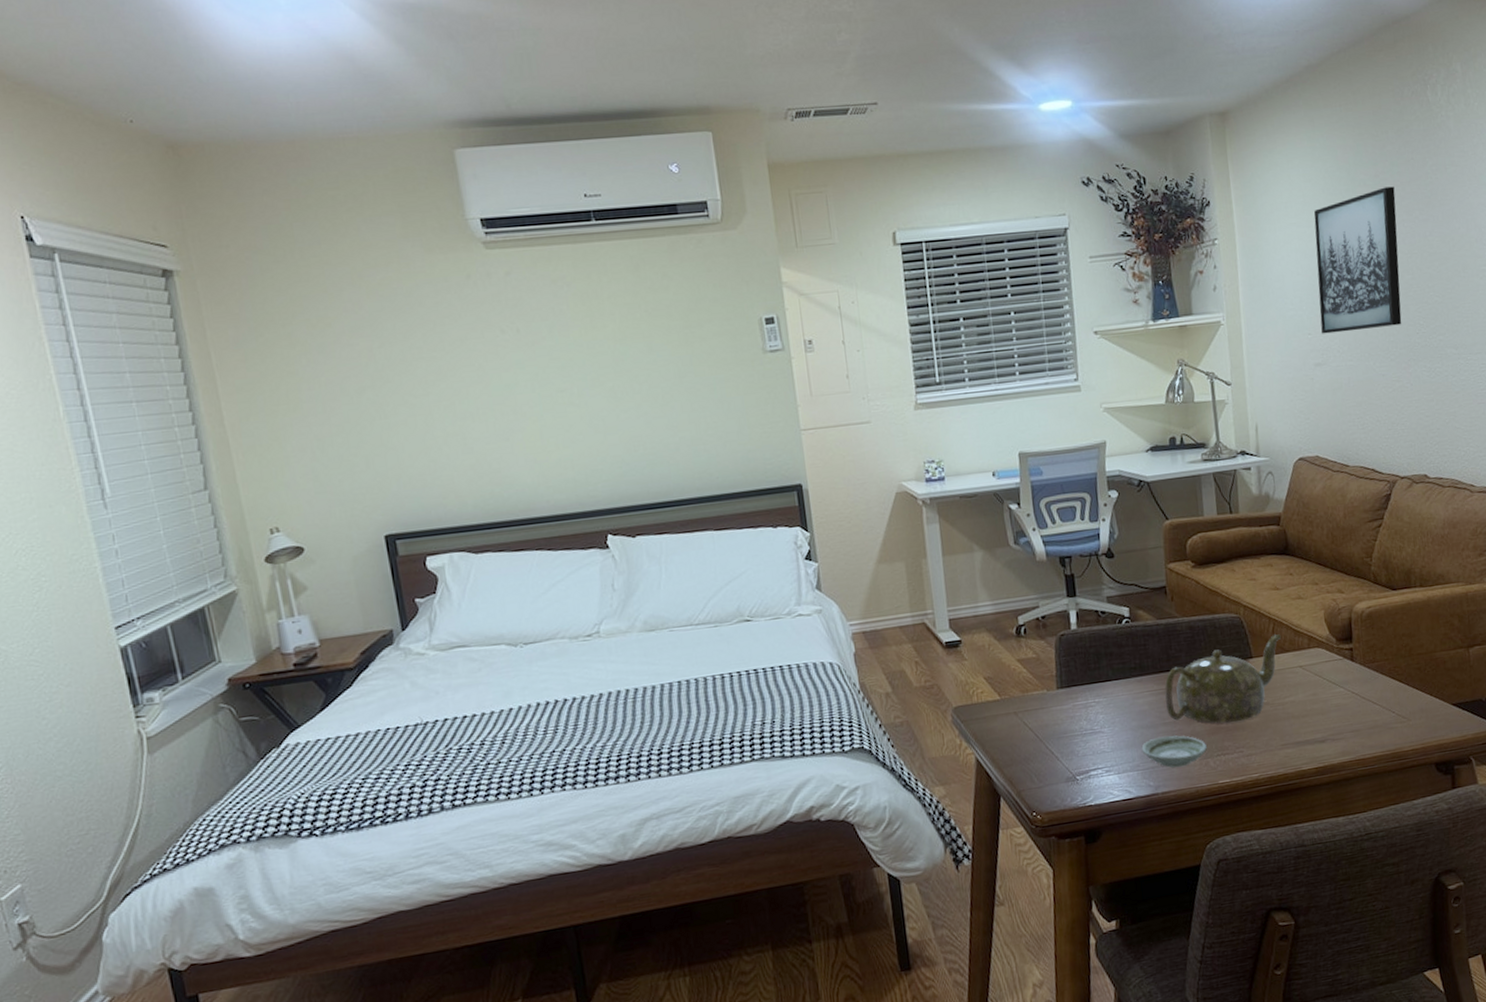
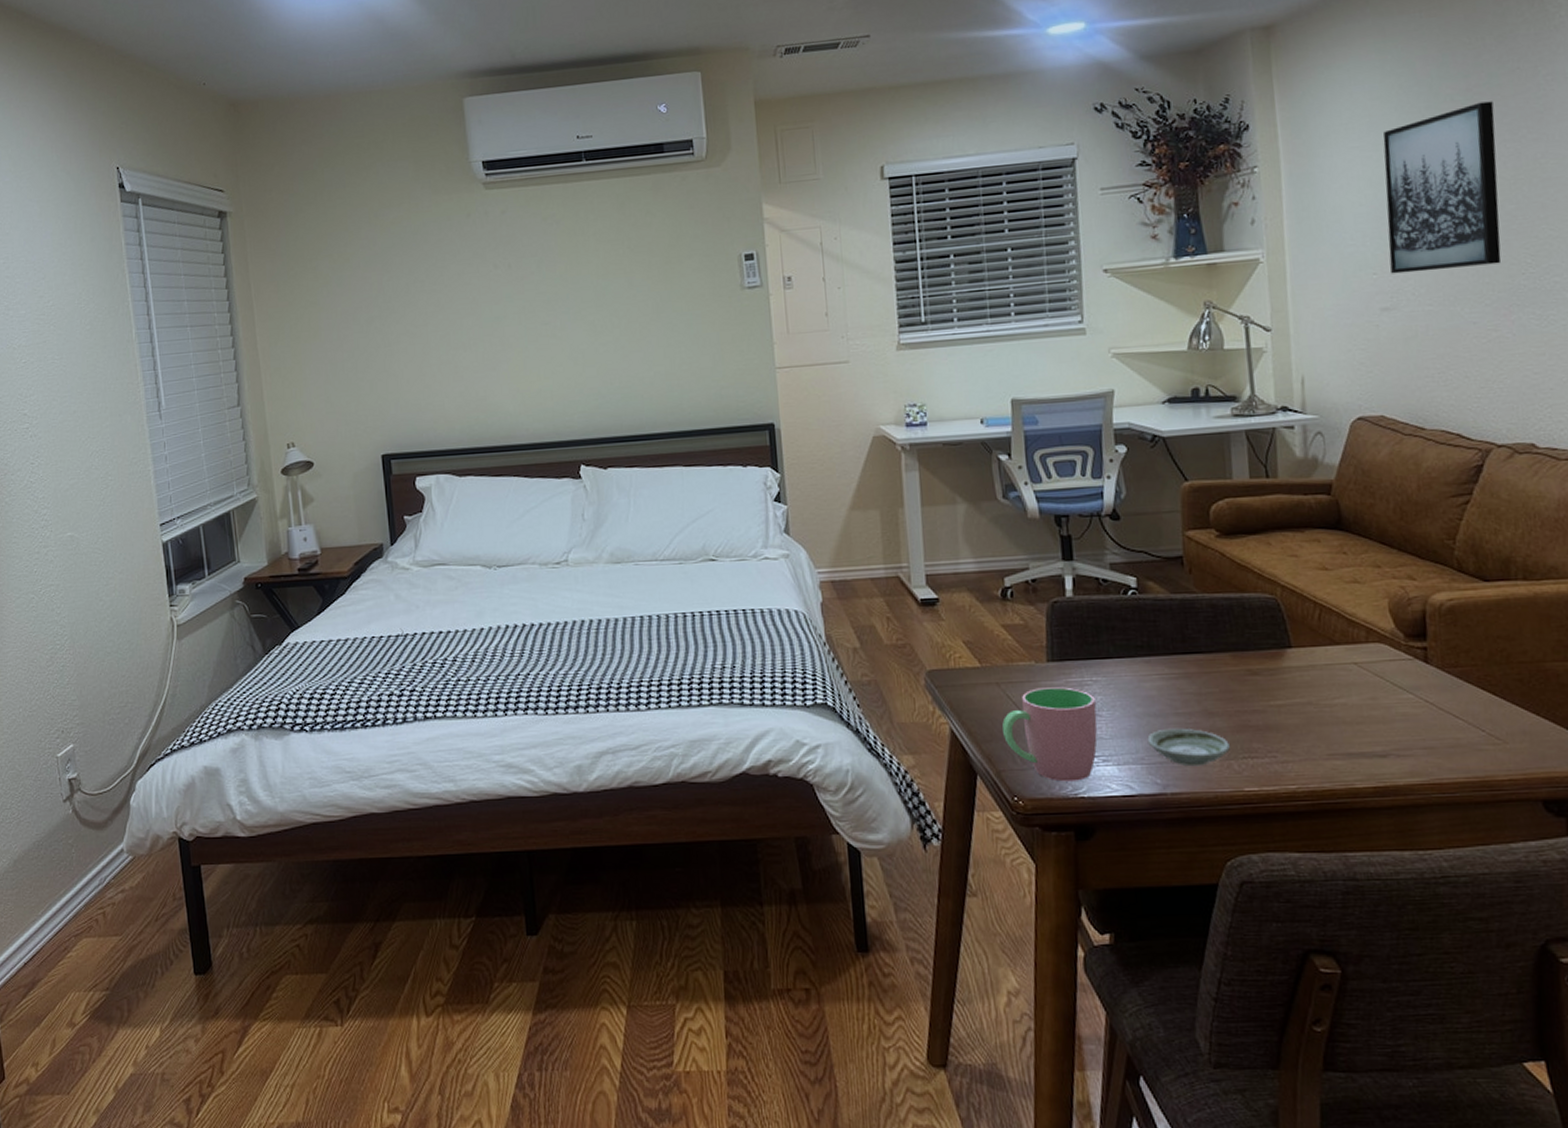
cup: none [1021,710,1101,794] -> present [1002,687,1098,782]
teapot: present [1165,634,1281,724] -> none [1178,623,1330,721]

